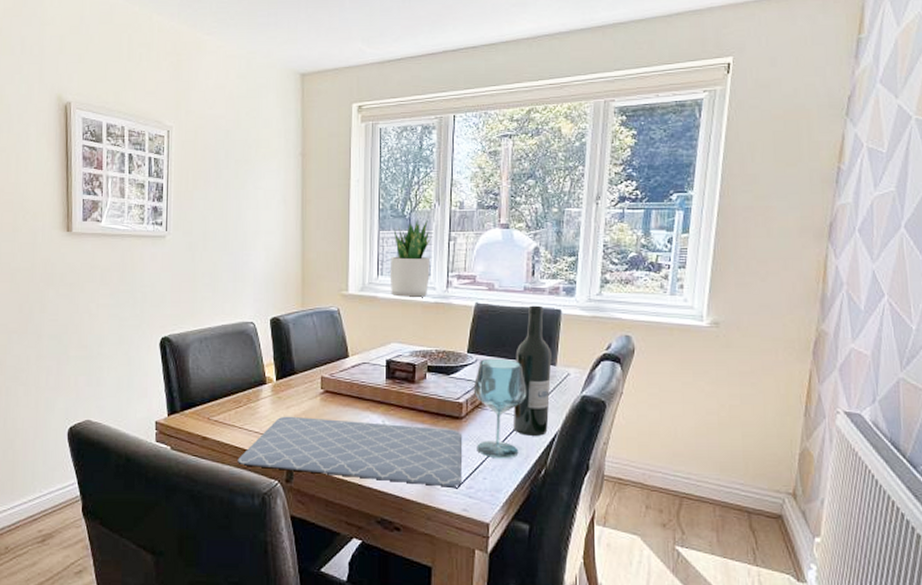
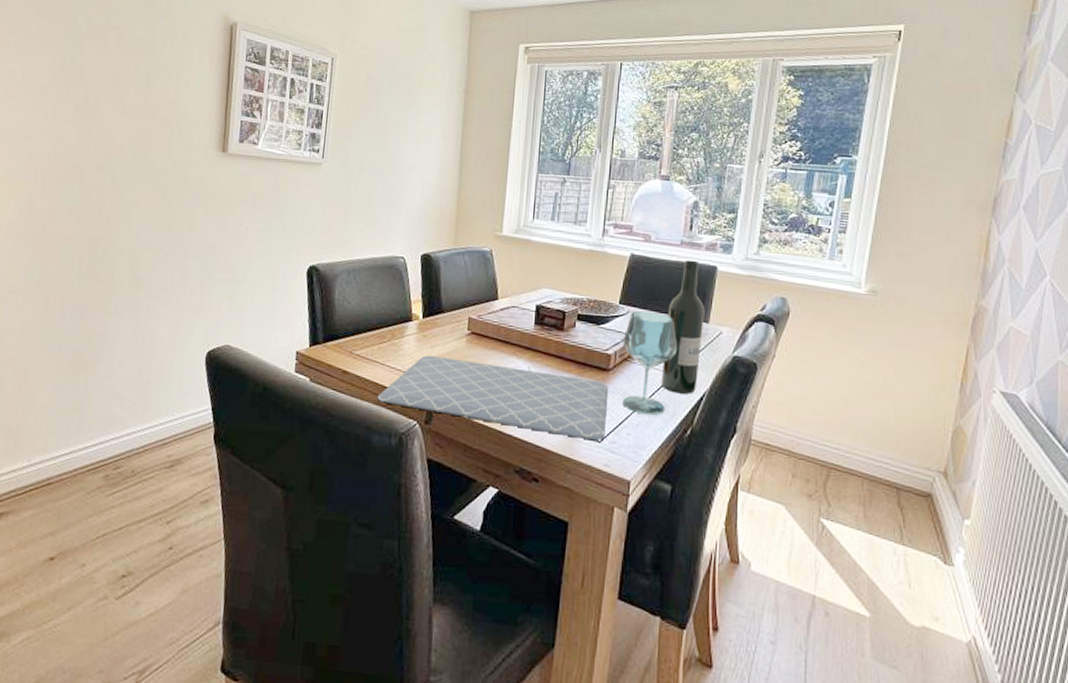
planter: present [391,219,432,297] -> none [545,164,591,244]

